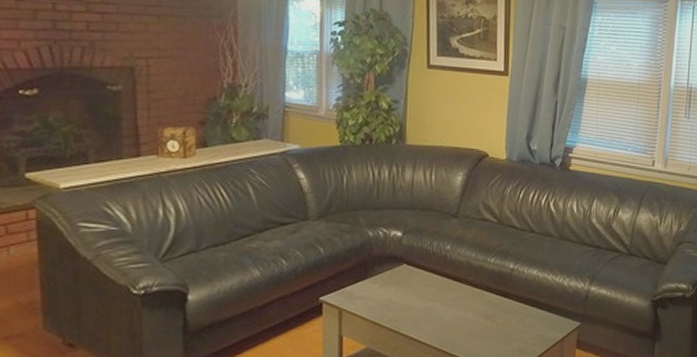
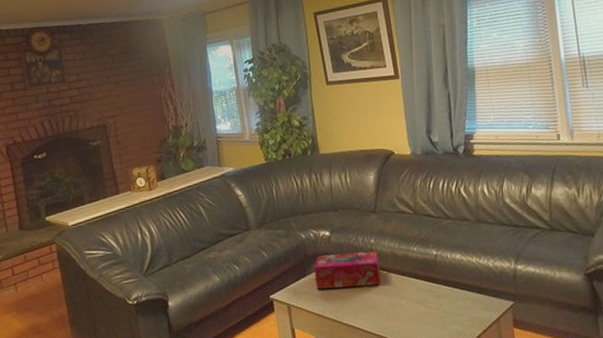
tissue box: none [376,258,452,296] -> present [313,251,381,289]

